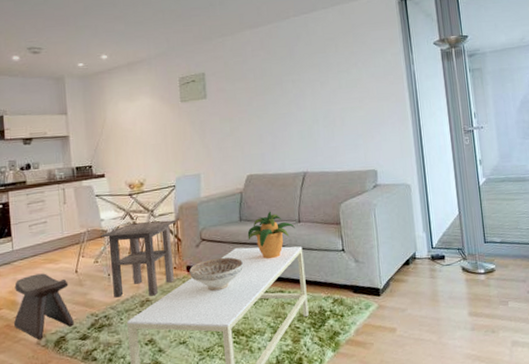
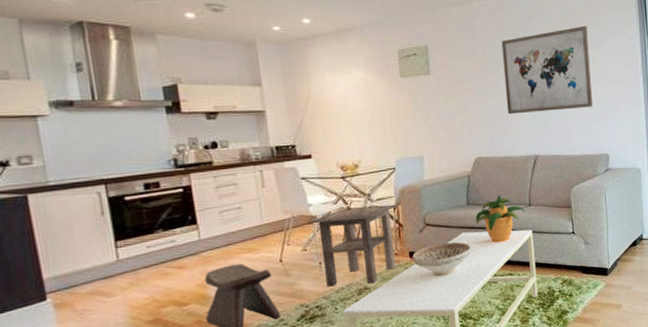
wall art: none [270,45,360,133] -> present [501,25,594,115]

